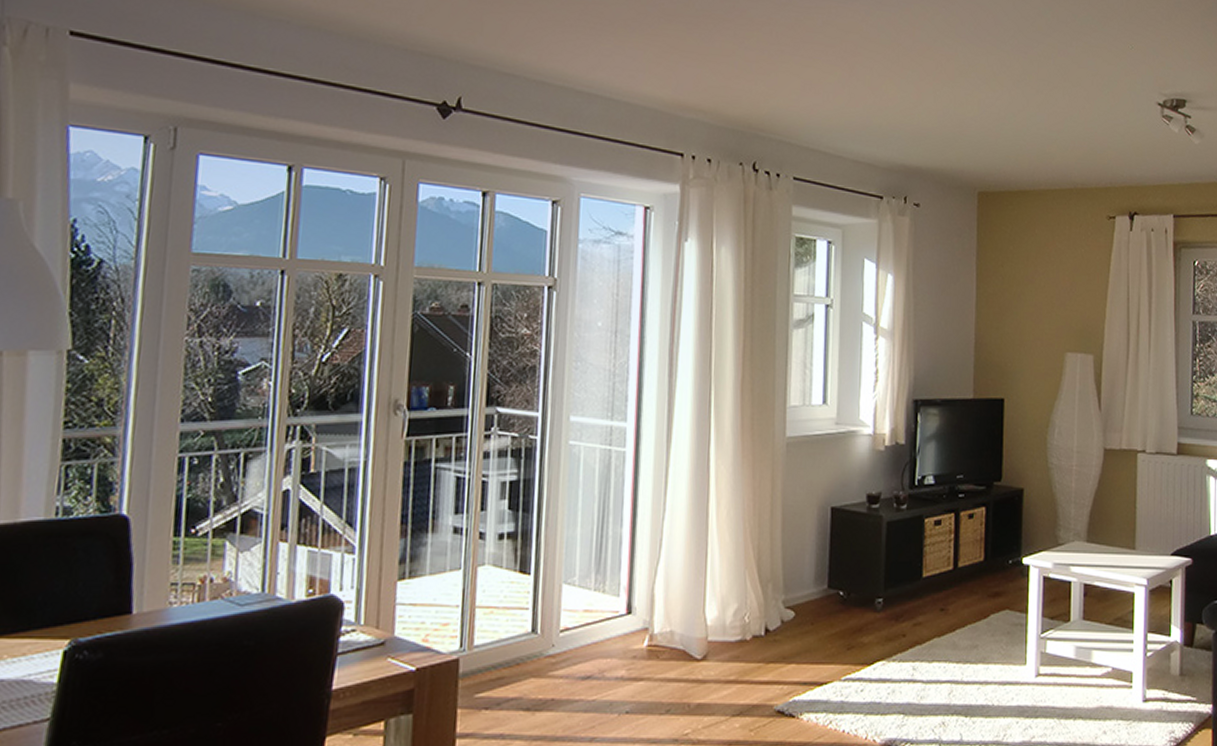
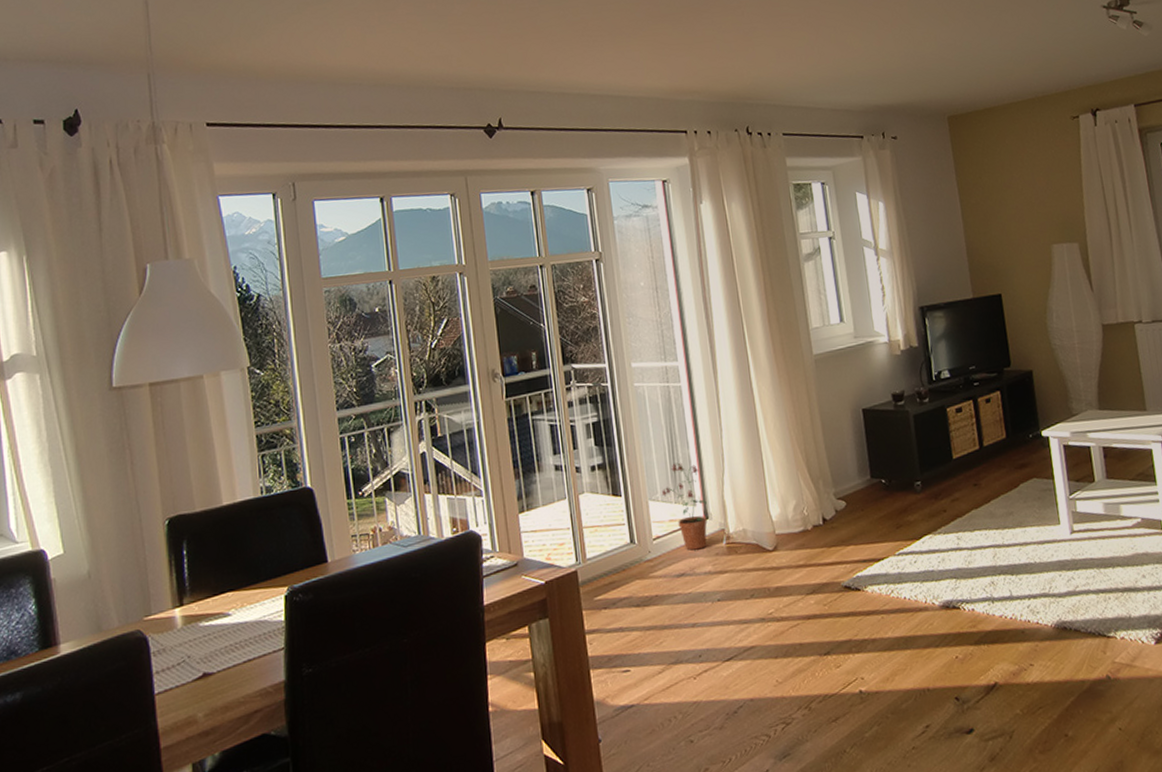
potted plant: none [580,542,633,649] -> present [662,462,708,551]

